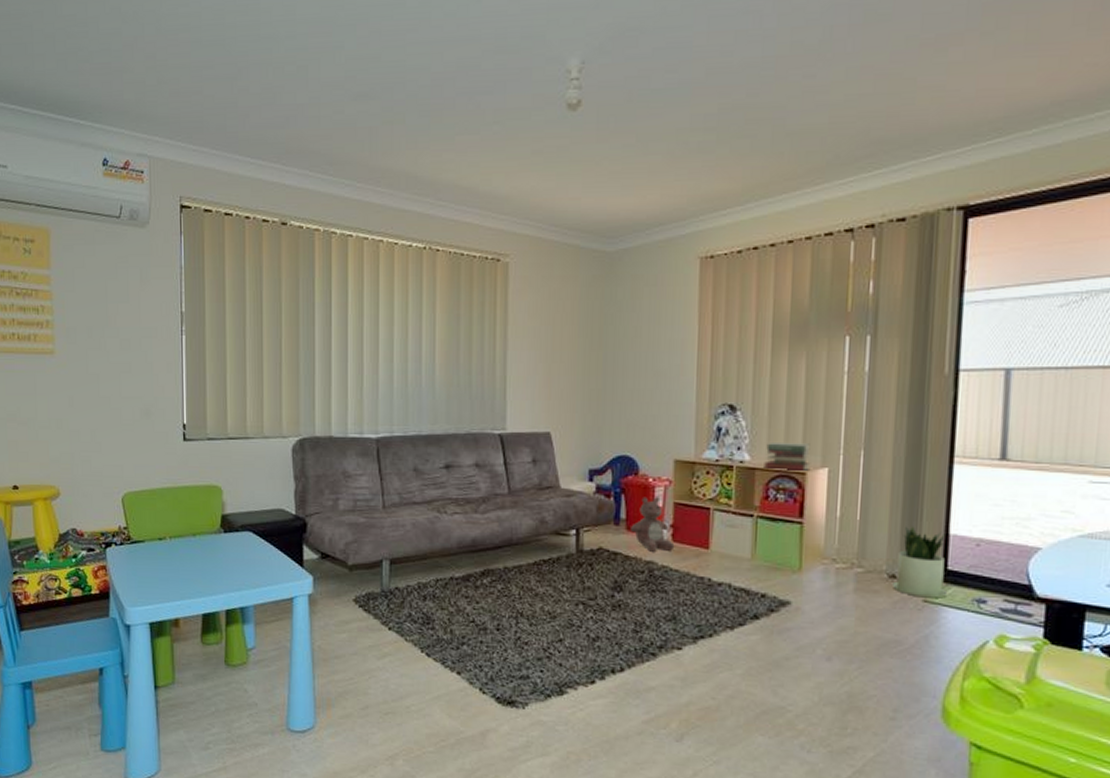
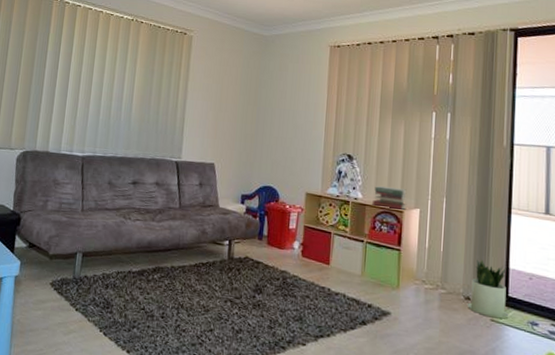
stuffed animal: present [631,496,675,552] -> none [271,219,304,264]

